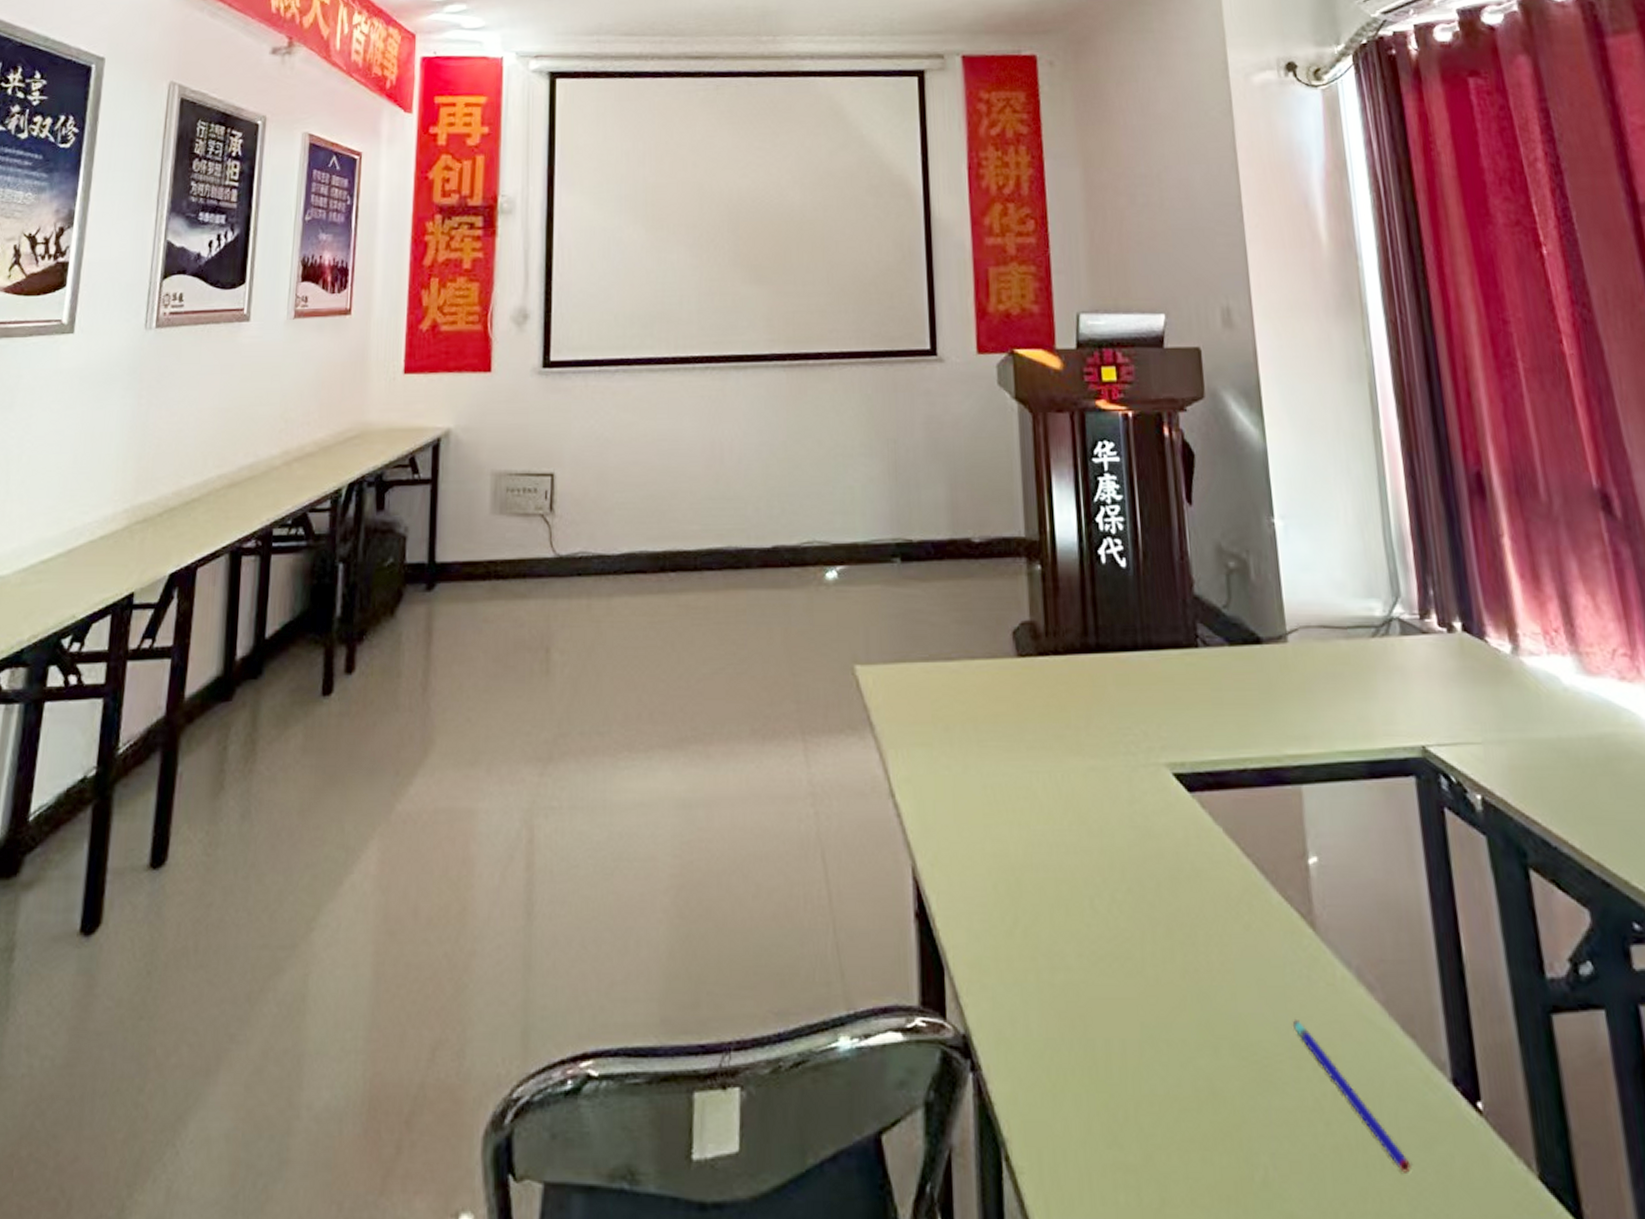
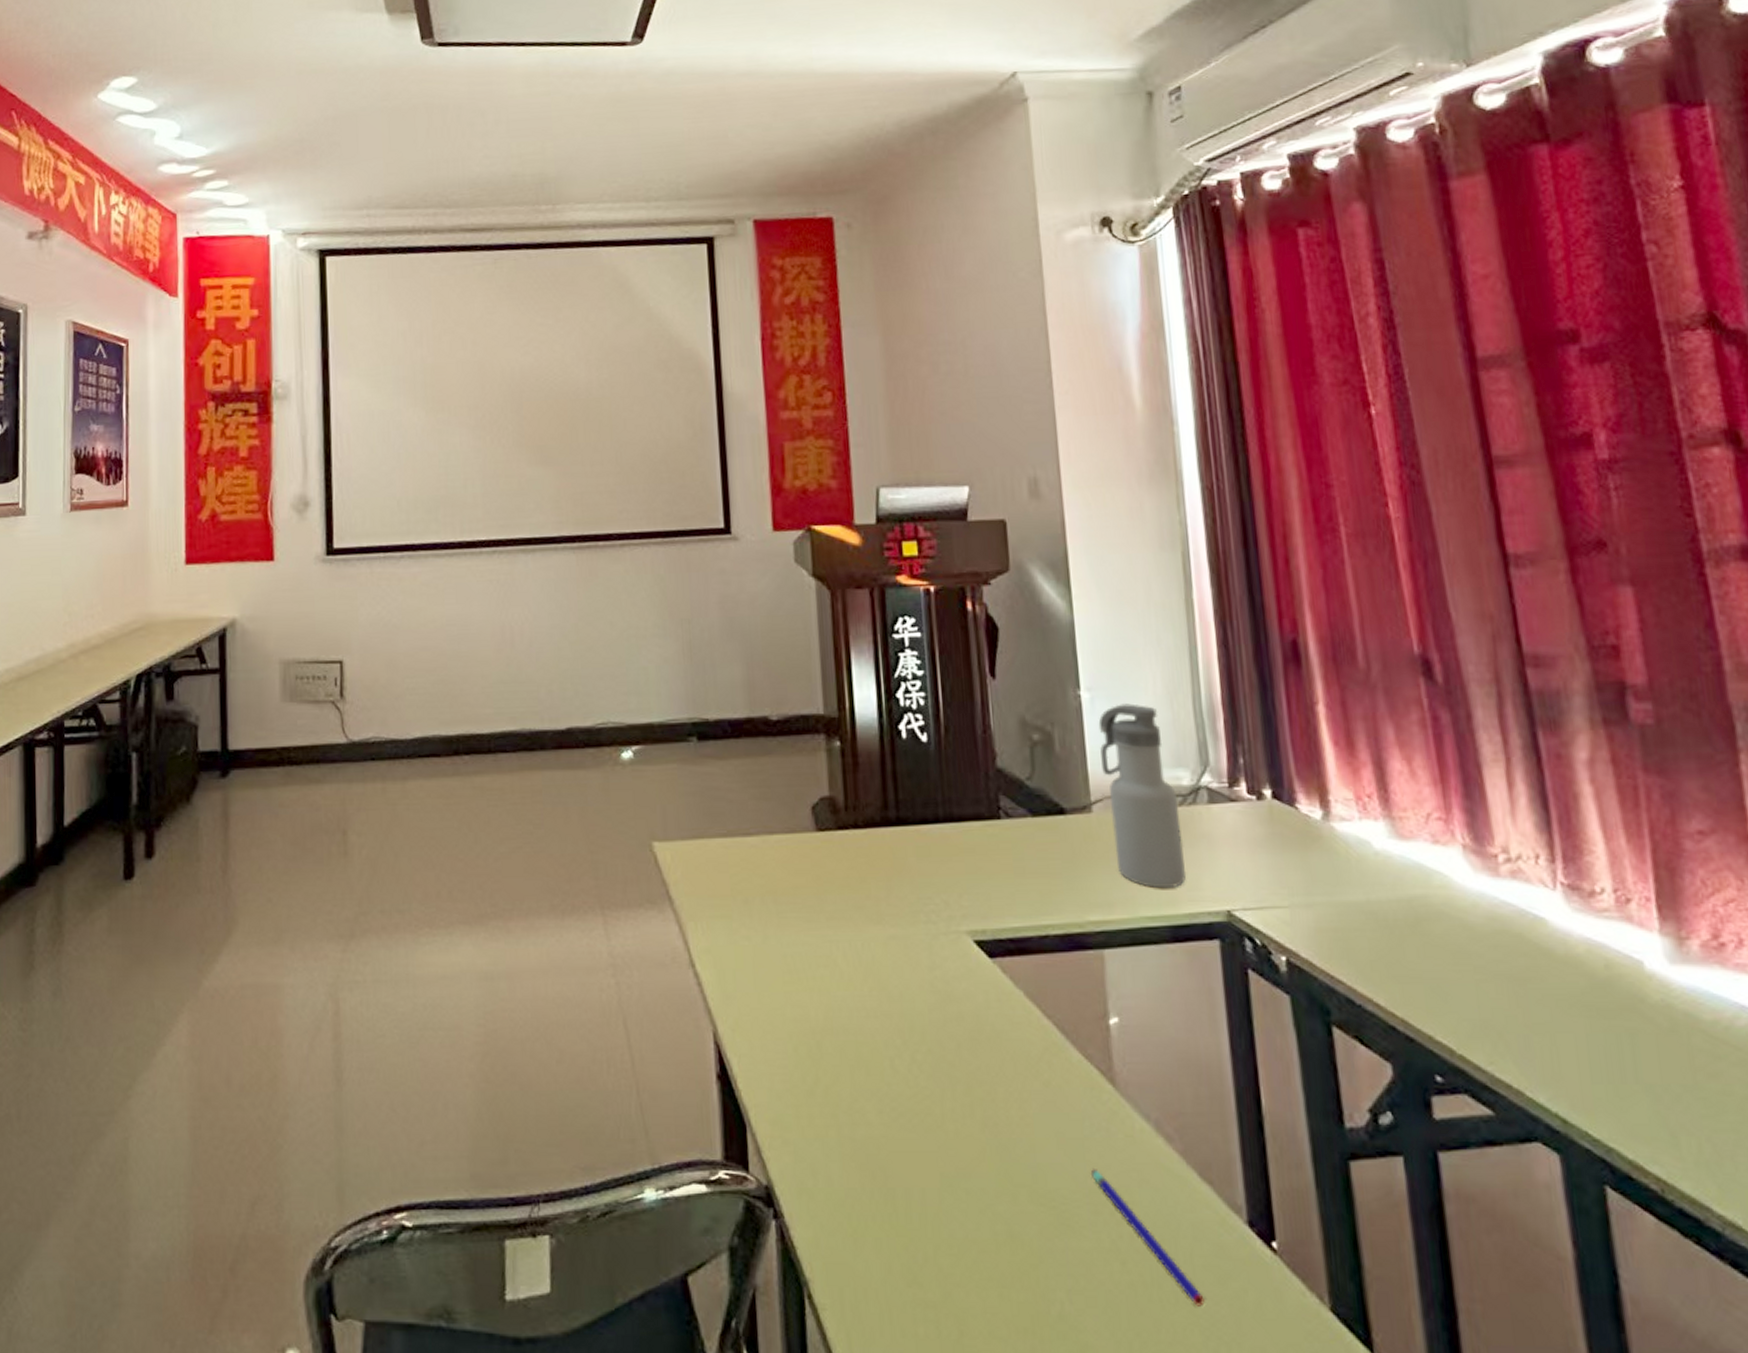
water bottle: none [1292,532,1381,722] -> present [1098,703,1186,889]

